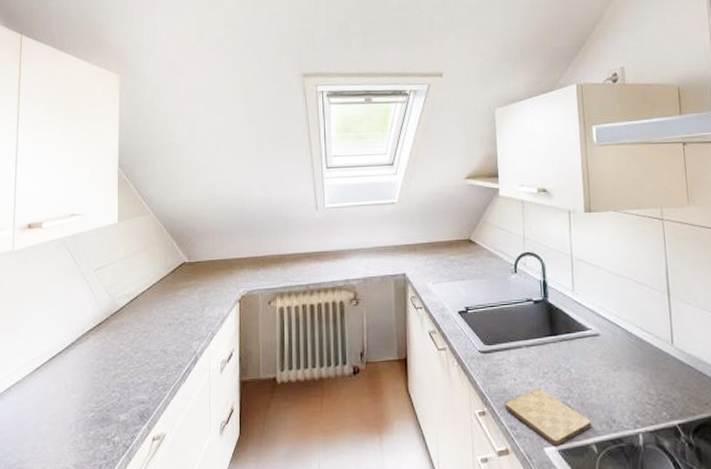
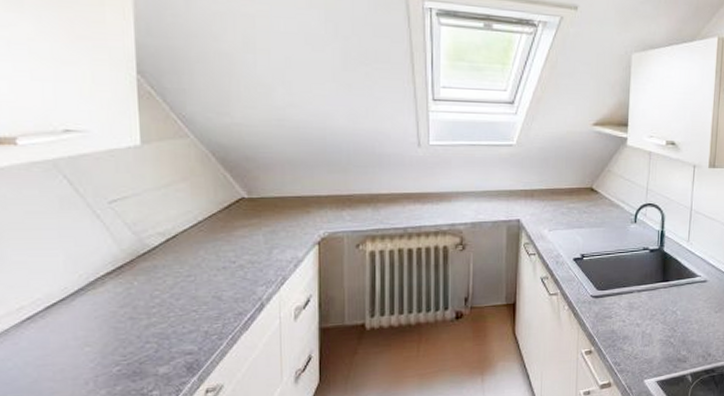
cutting board: present [505,388,591,447] -> none [611,328,689,379]

